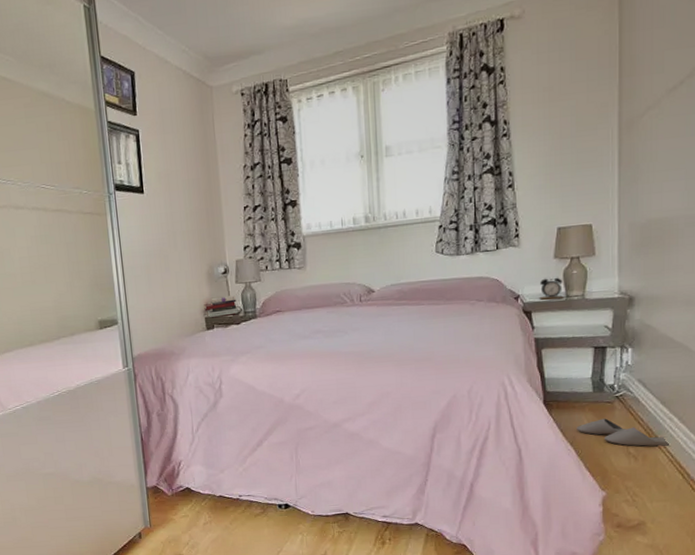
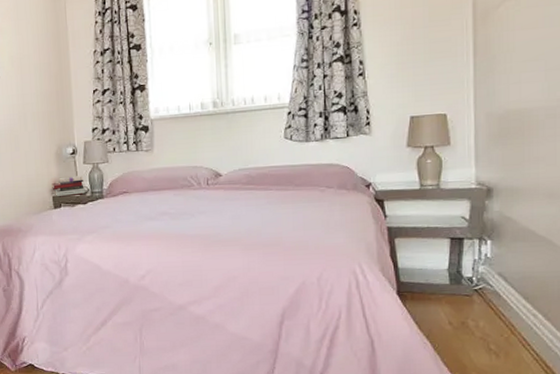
alarm clock: present [539,276,564,300] -> none [392,165,418,189]
slippers: present [577,418,672,447] -> none [433,312,536,345]

